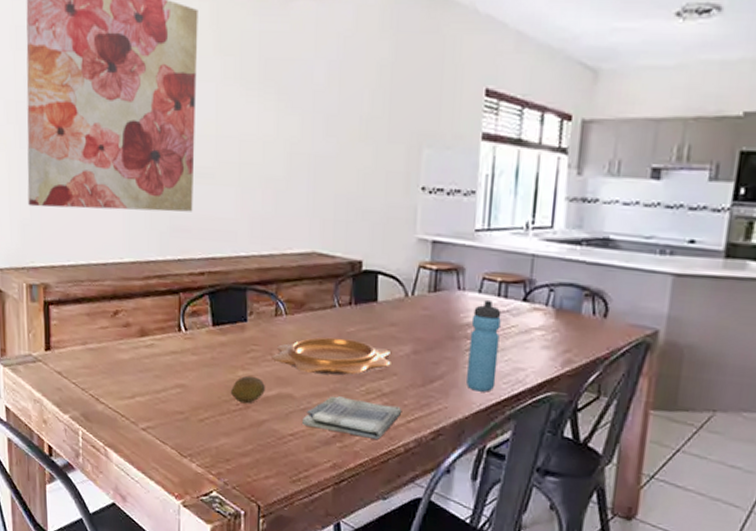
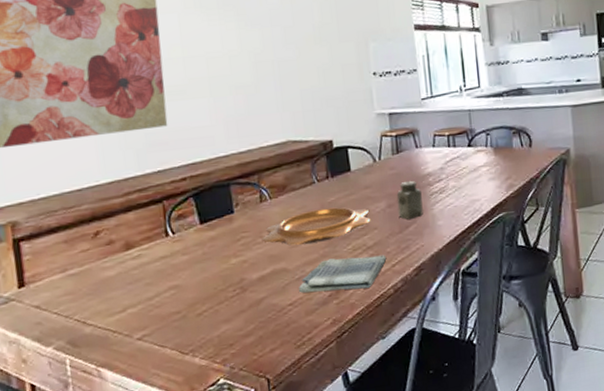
fruit: present [231,375,265,404] -> none [226,260,260,288]
salt shaker: none [423,326,455,374] -> present [396,180,423,220]
water bottle: present [467,299,502,392] -> none [431,151,459,227]

